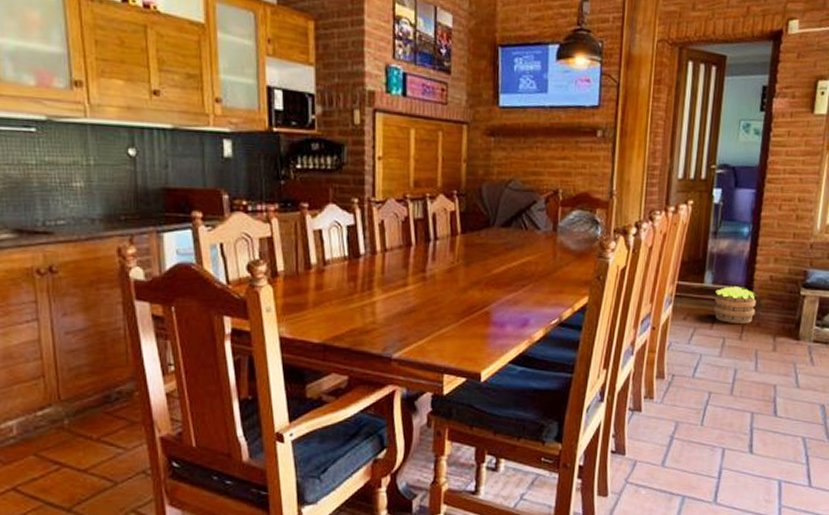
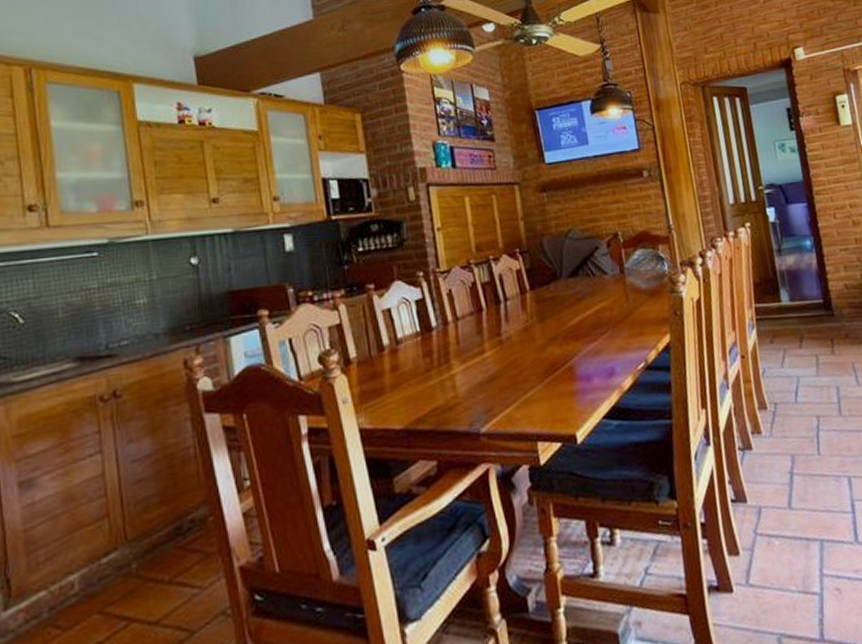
potted plant: present [714,286,757,324] -> none [795,300,841,339]

